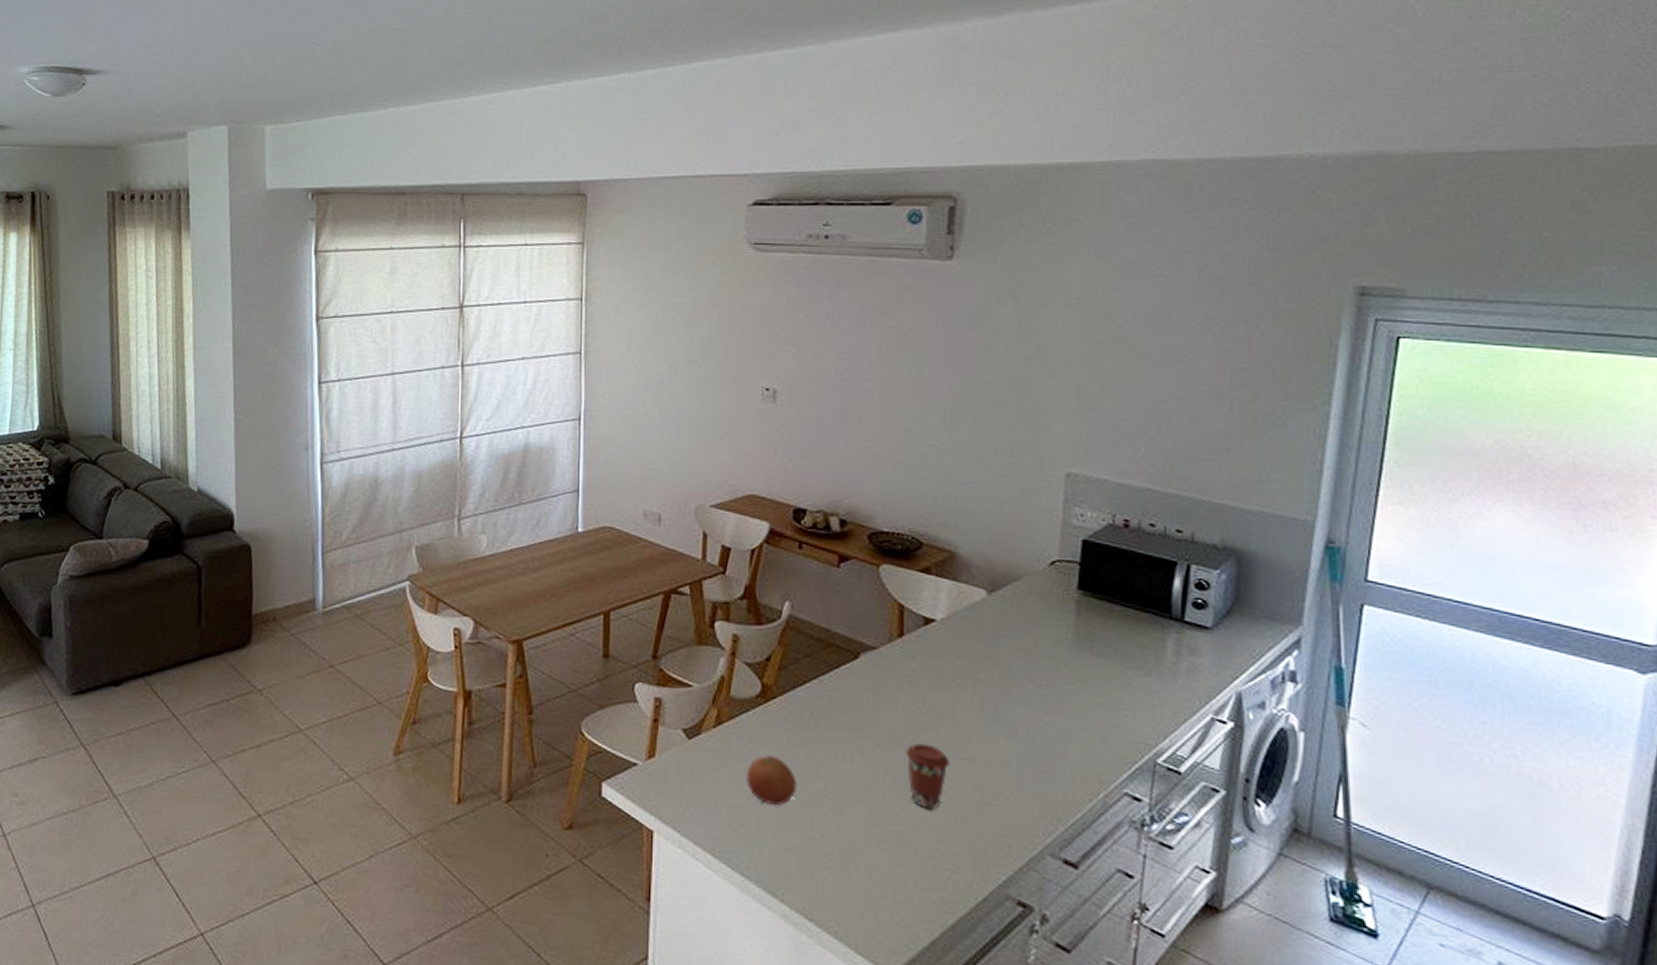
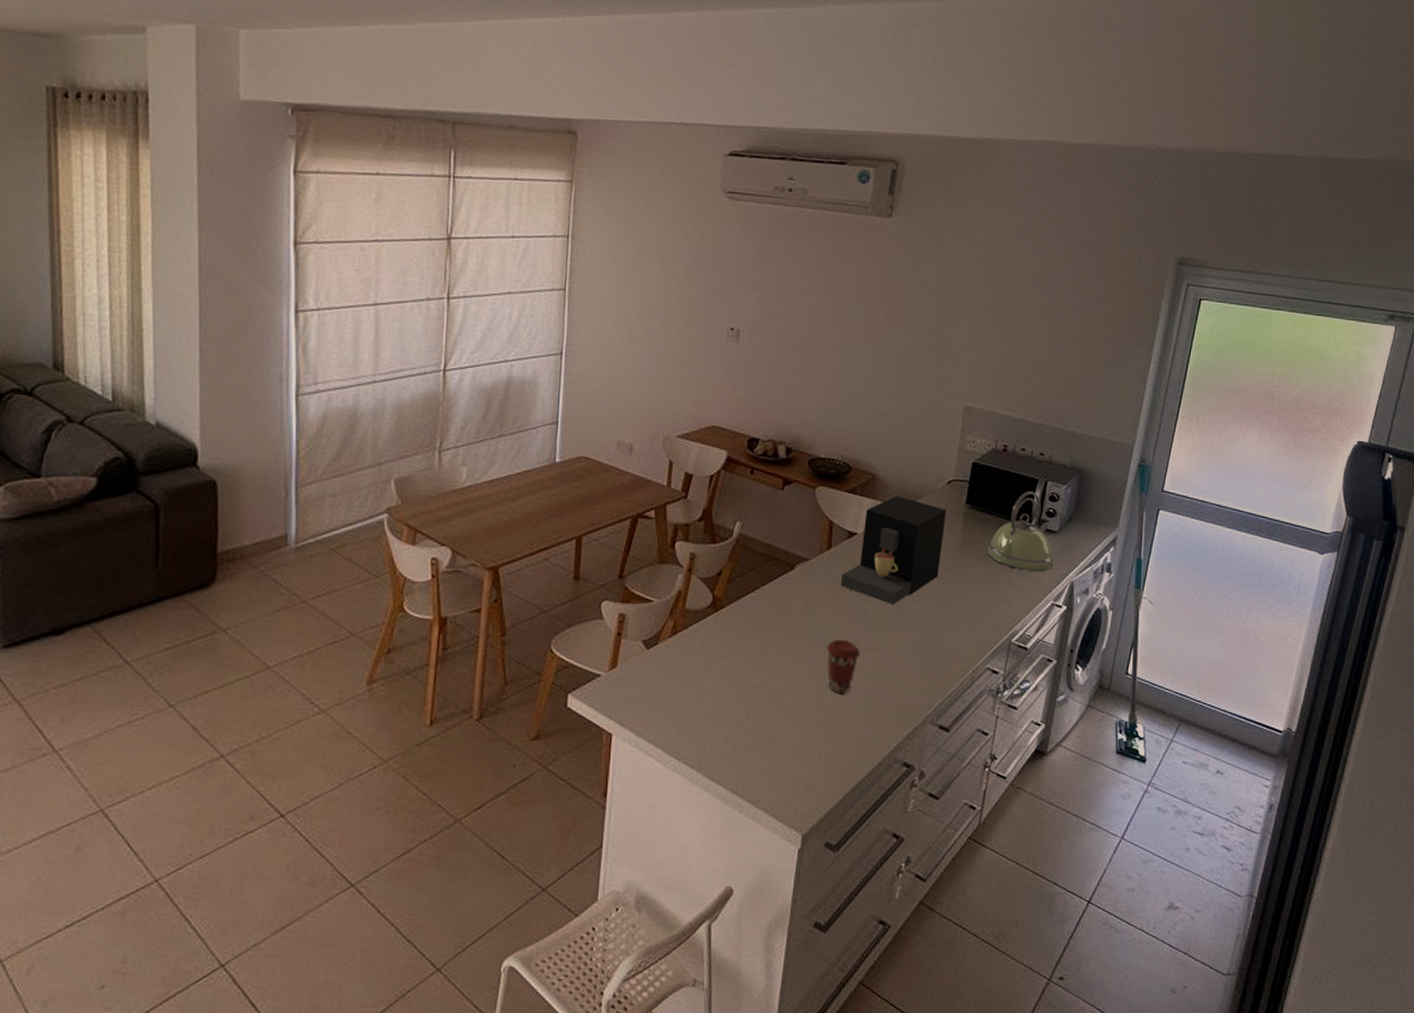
fruit: present [746,756,797,806] -> none [695,659,738,702]
coffee maker: none [918,576,1053,708] -> present [840,495,947,606]
kettle: none [1111,576,1210,676] -> present [986,491,1054,571]

